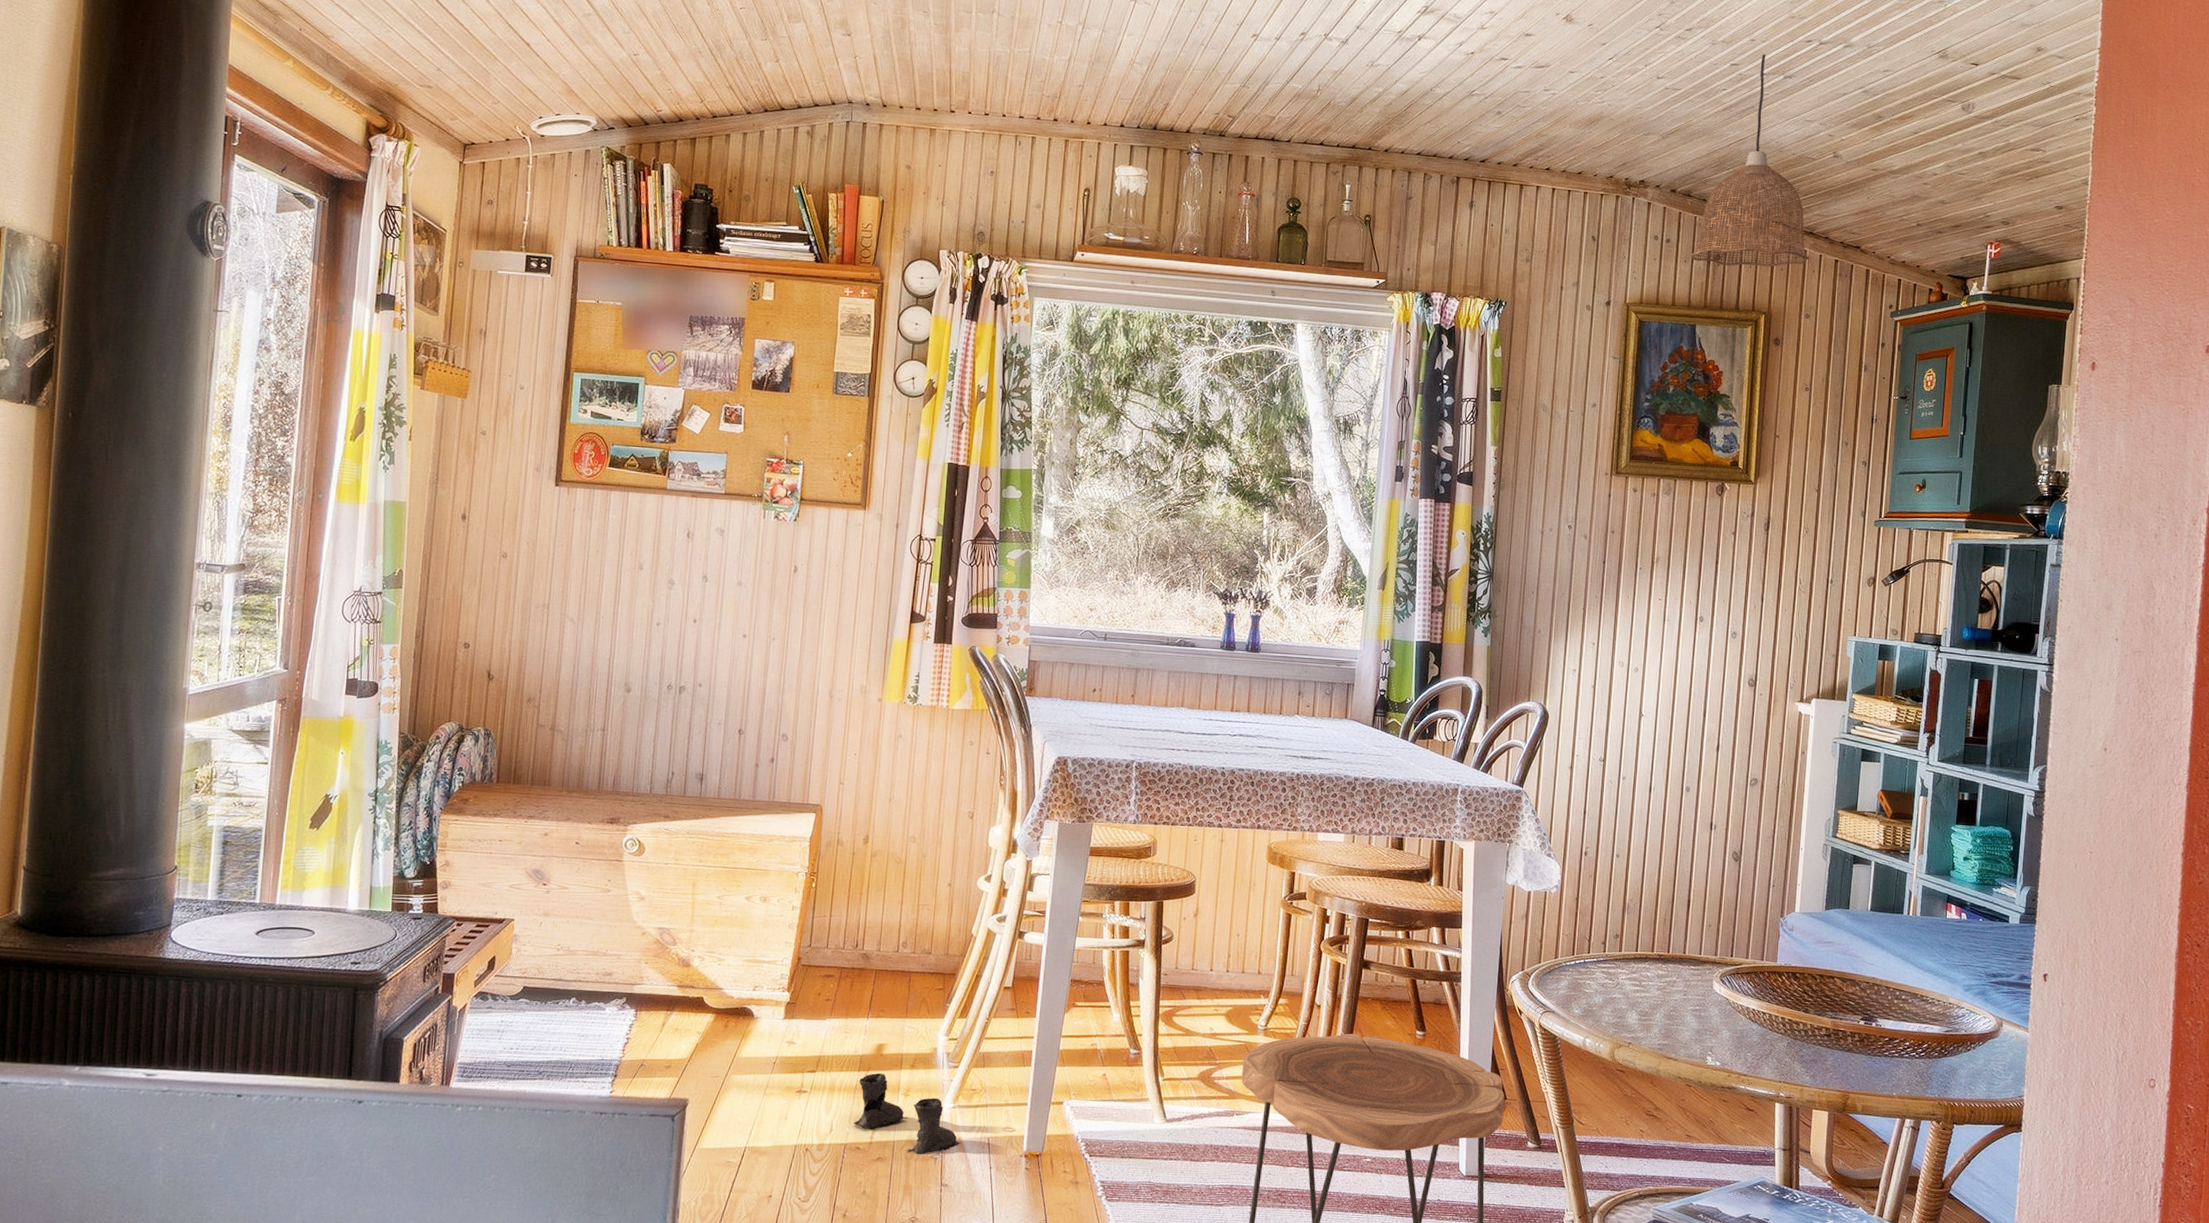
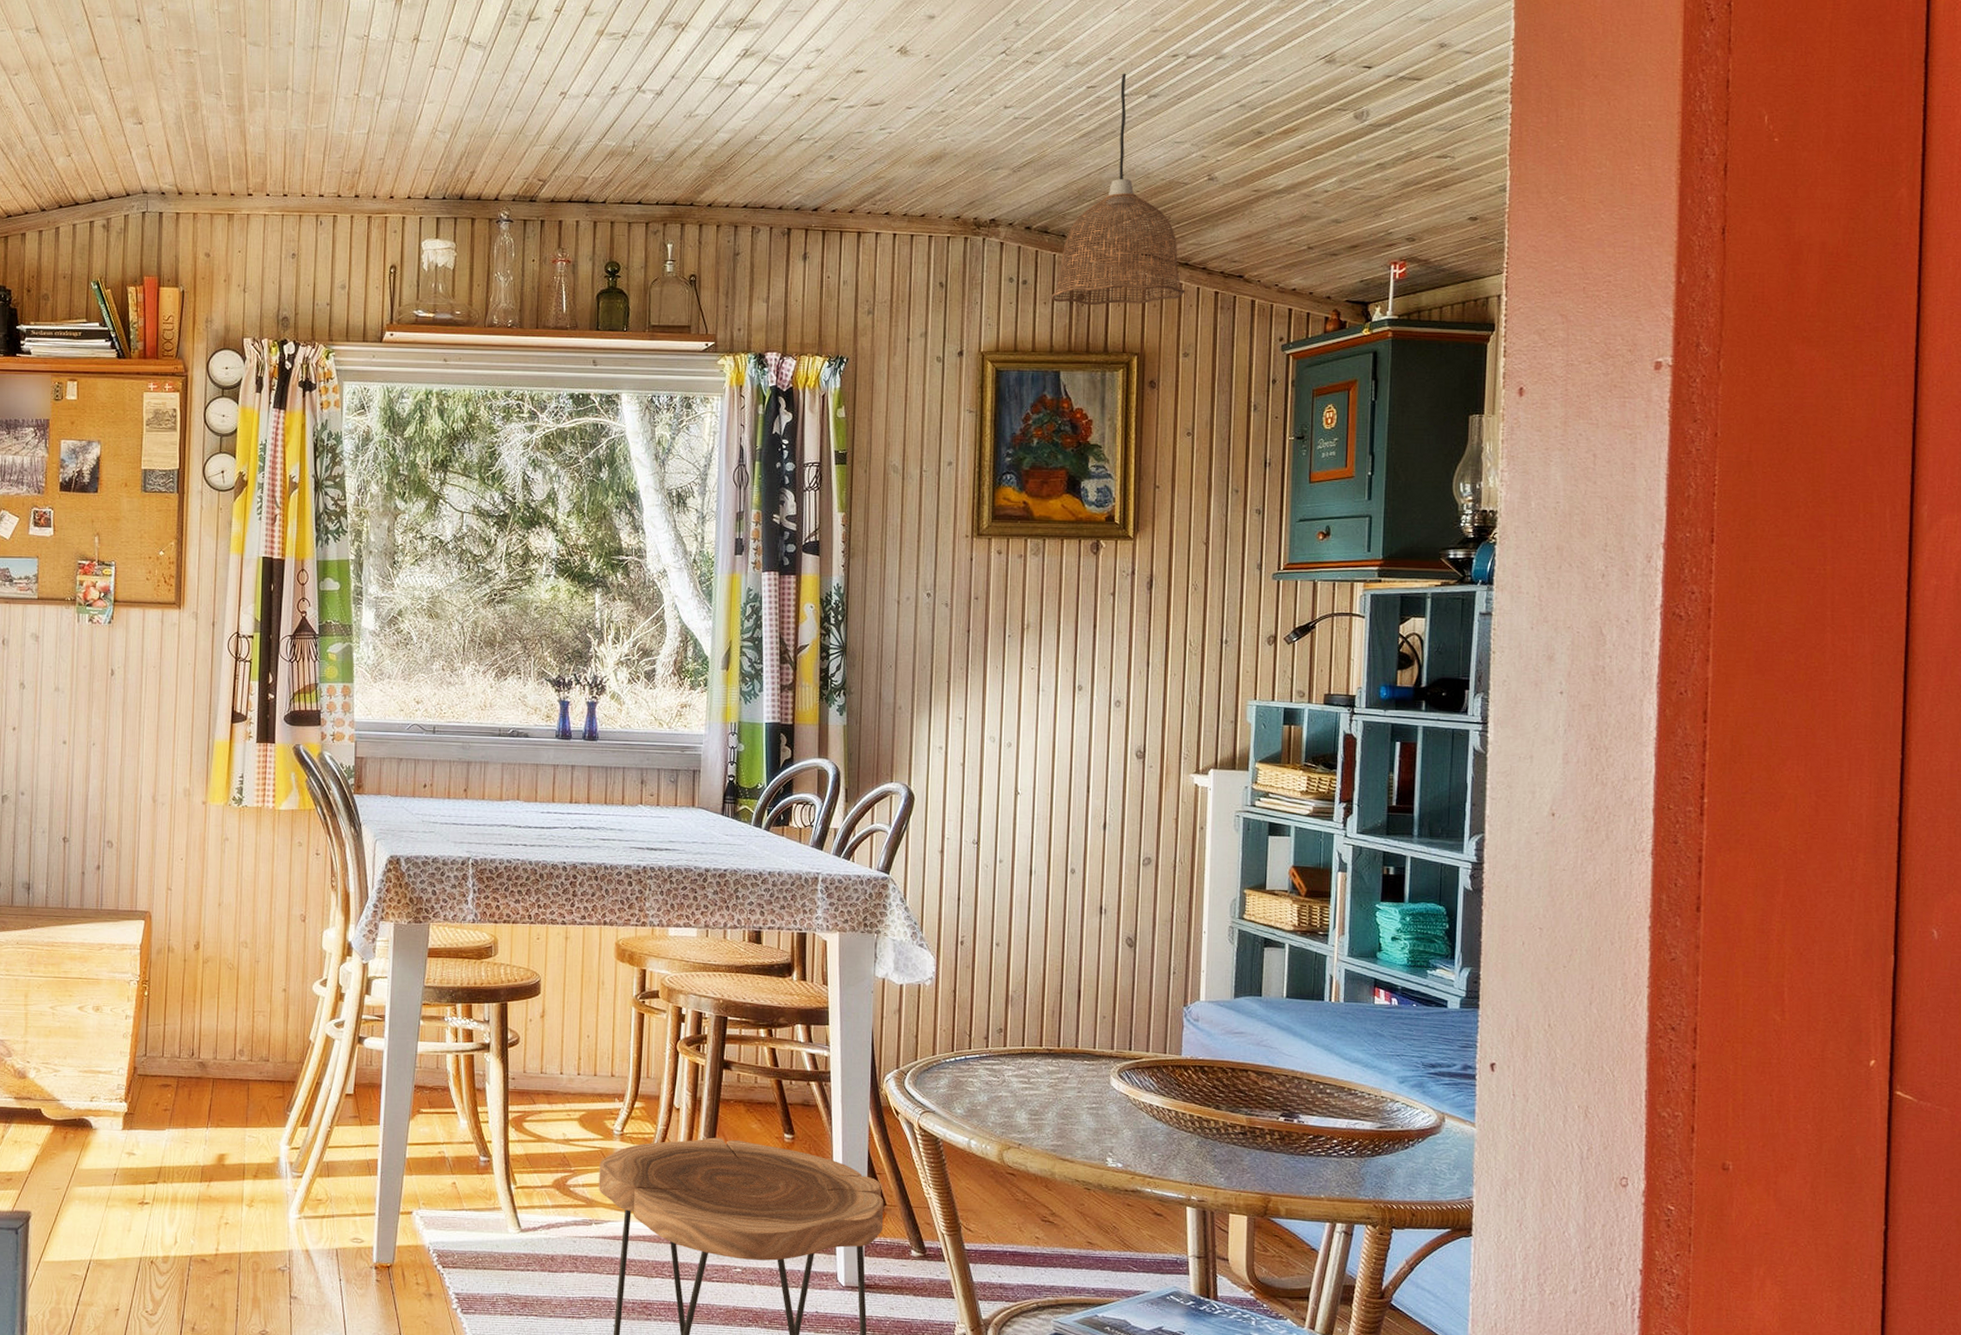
boots: present [853,1073,961,1155] -> none [197,1184,308,1267]

